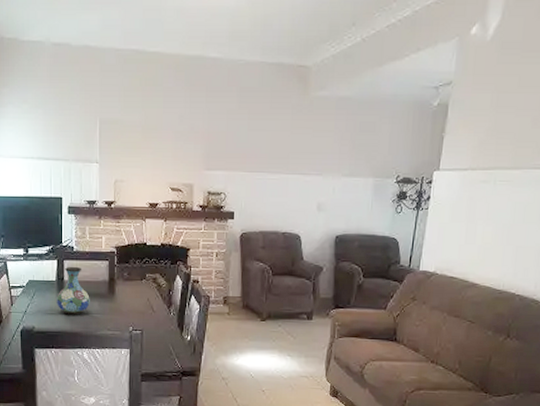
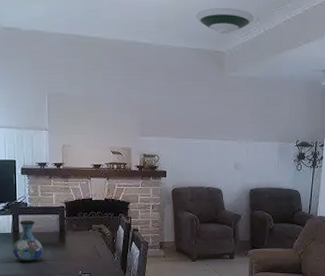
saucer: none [276,11,350,44] -> present [195,7,255,34]

